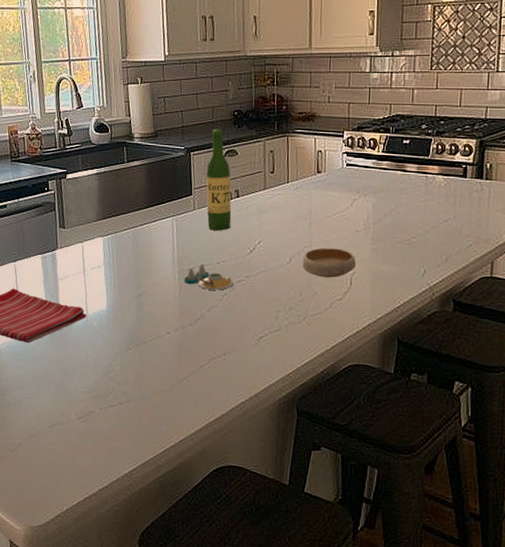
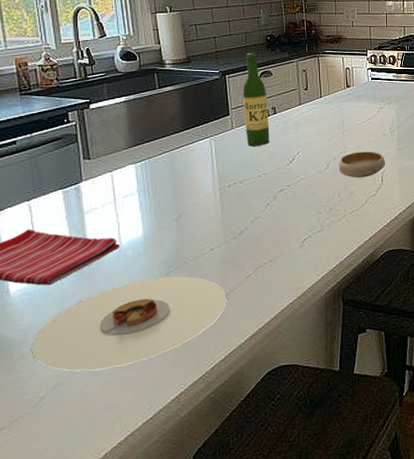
plate: none [13,352,180,431] -> present [32,276,227,372]
salt and pepper shaker set: present [184,264,233,290] -> none [226,179,275,203]

